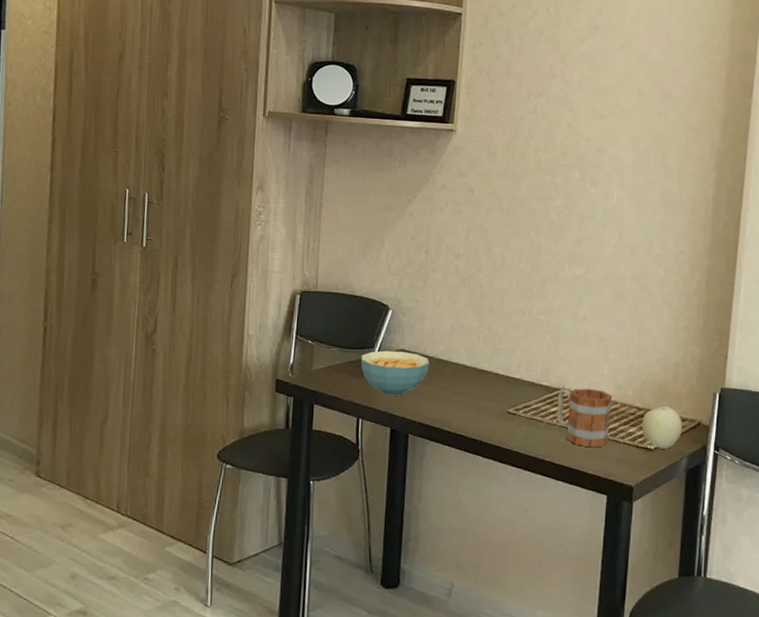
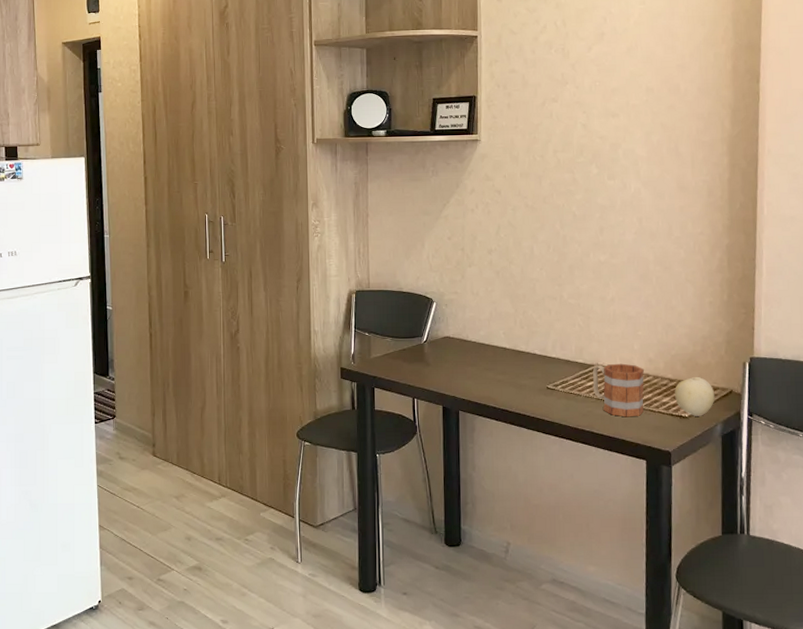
cereal bowl: present [360,350,429,396] -> none [411,338,473,377]

